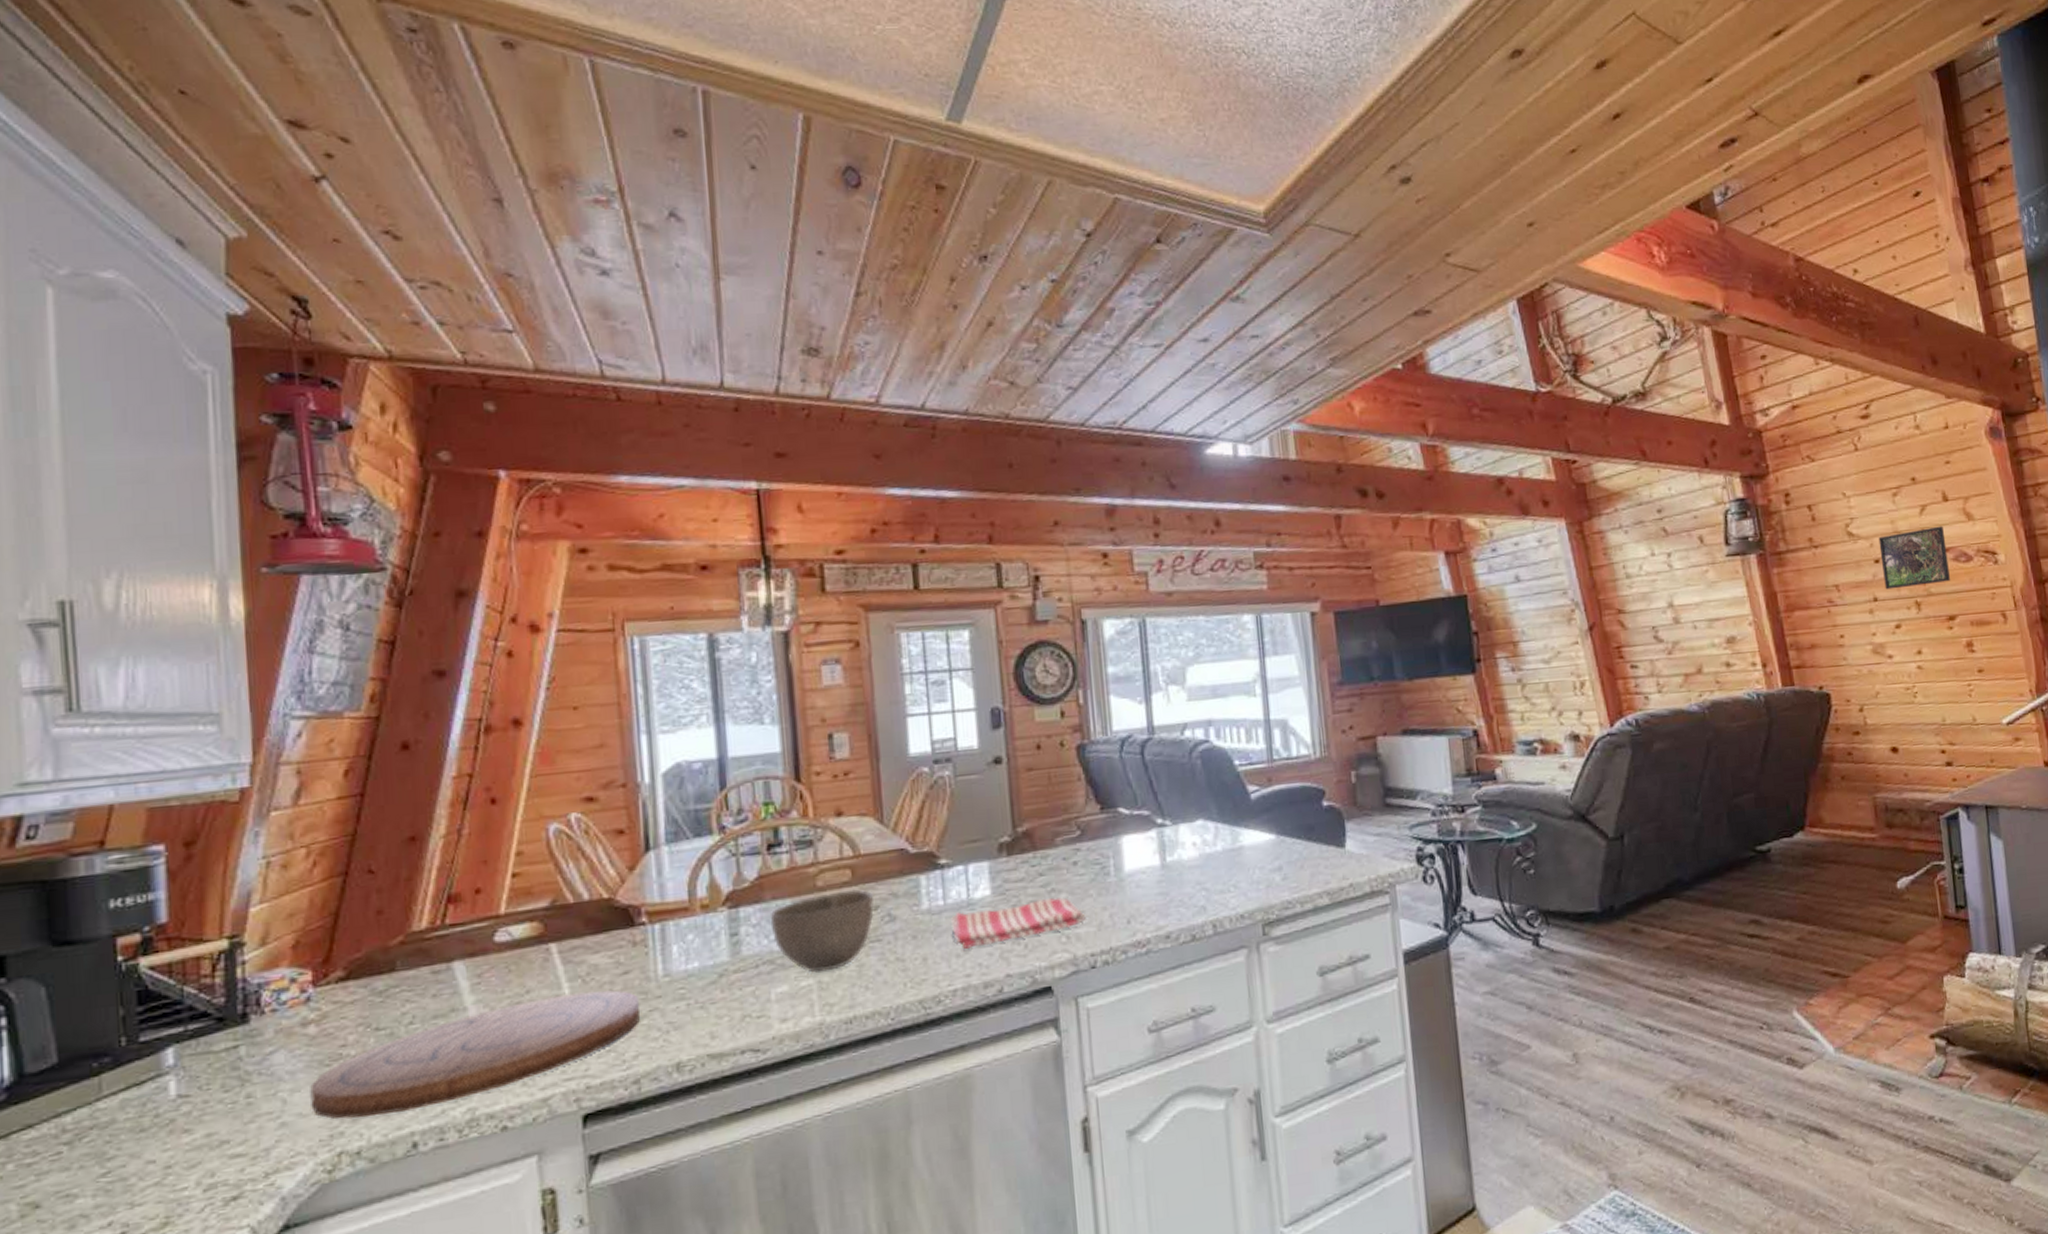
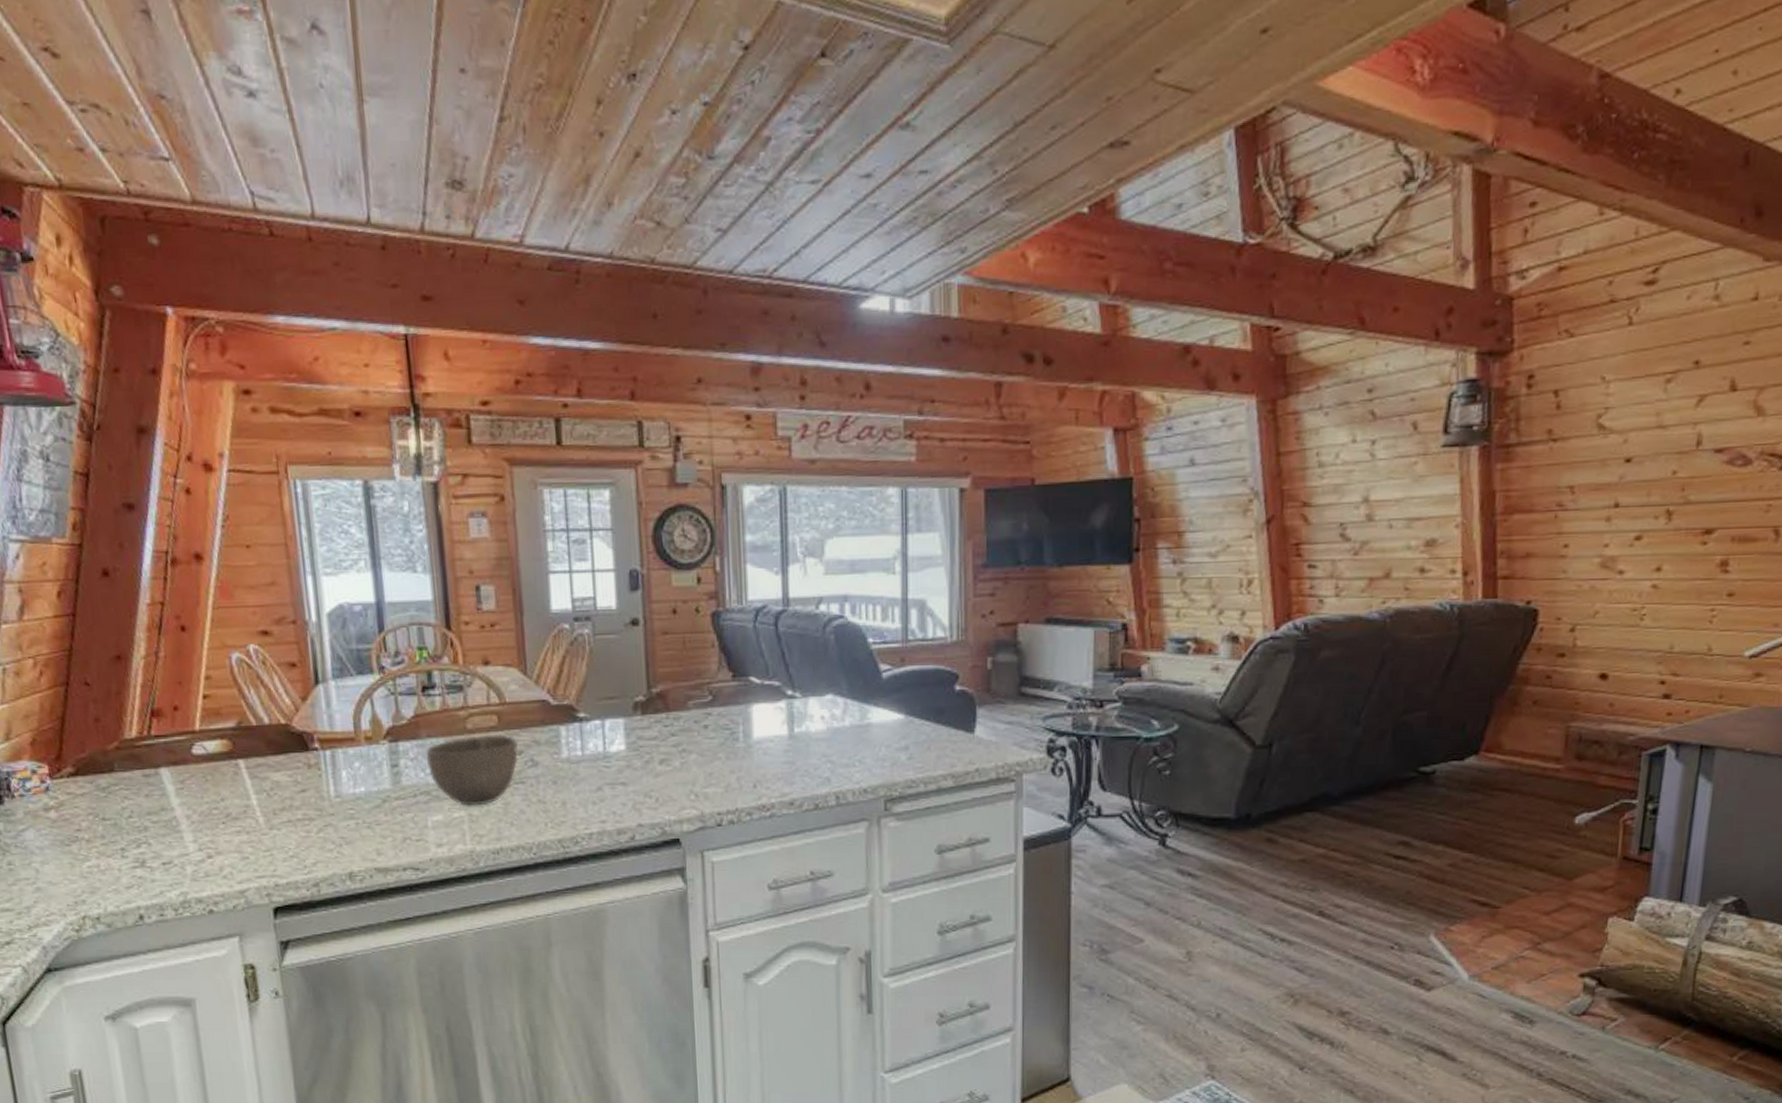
cutting board: present [310,990,640,1119] -> none [55,804,317,891]
dish towel: present [951,897,1086,949] -> none [588,758,714,797]
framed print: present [1878,526,1950,590] -> none [1631,421,1723,495]

